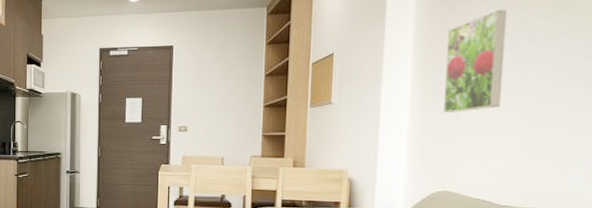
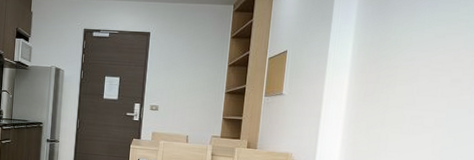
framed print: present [442,9,508,112] -> none [372,25,429,110]

